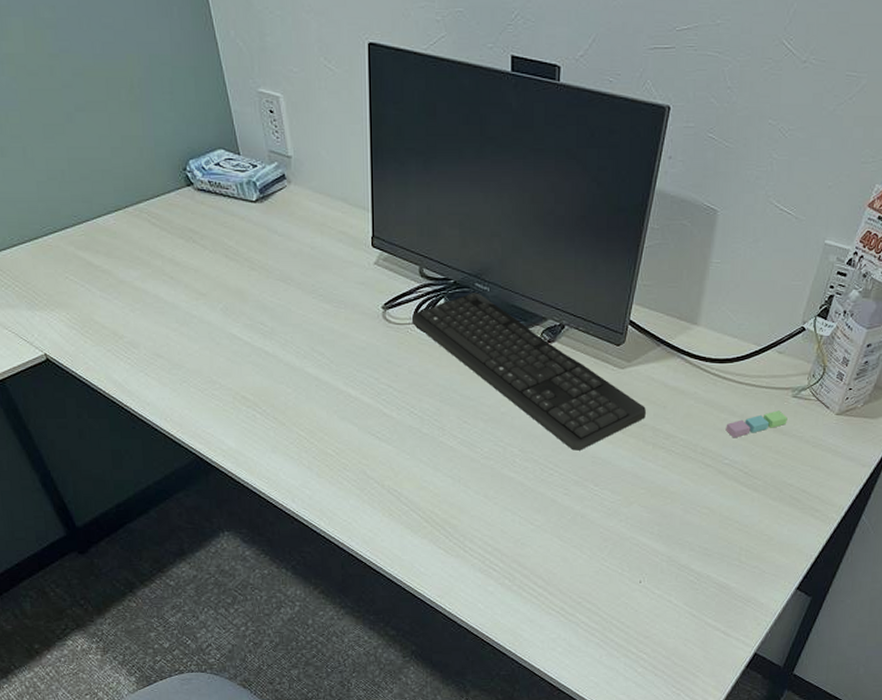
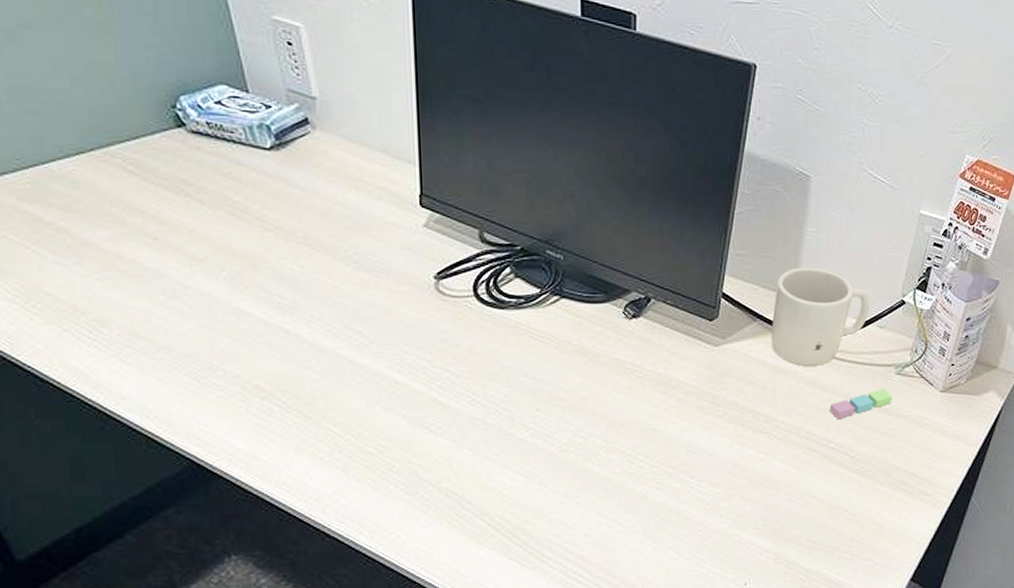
computer keyboard: present [411,293,646,451] -> none [470,261,744,439]
mug: none [673,296,770,388] -> present [770,267,870,366]

